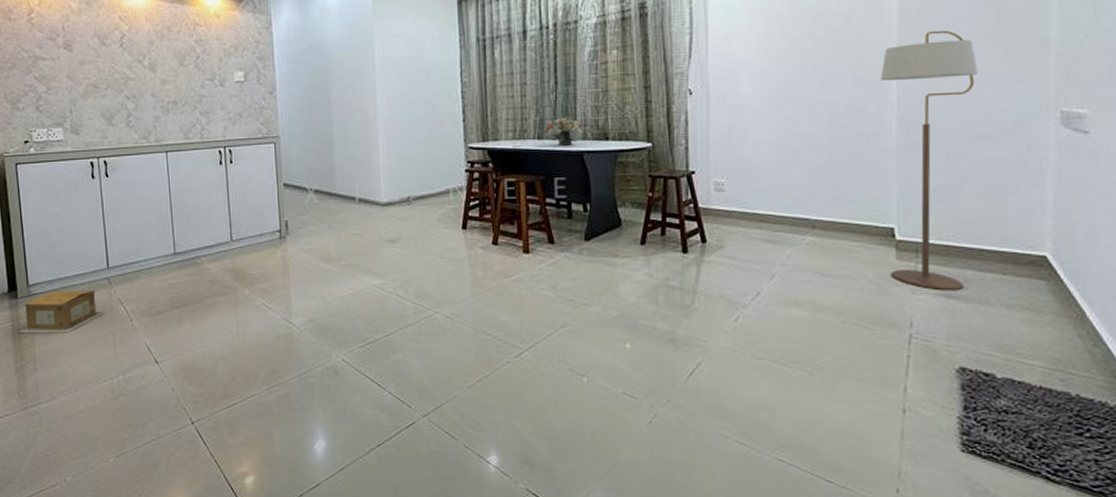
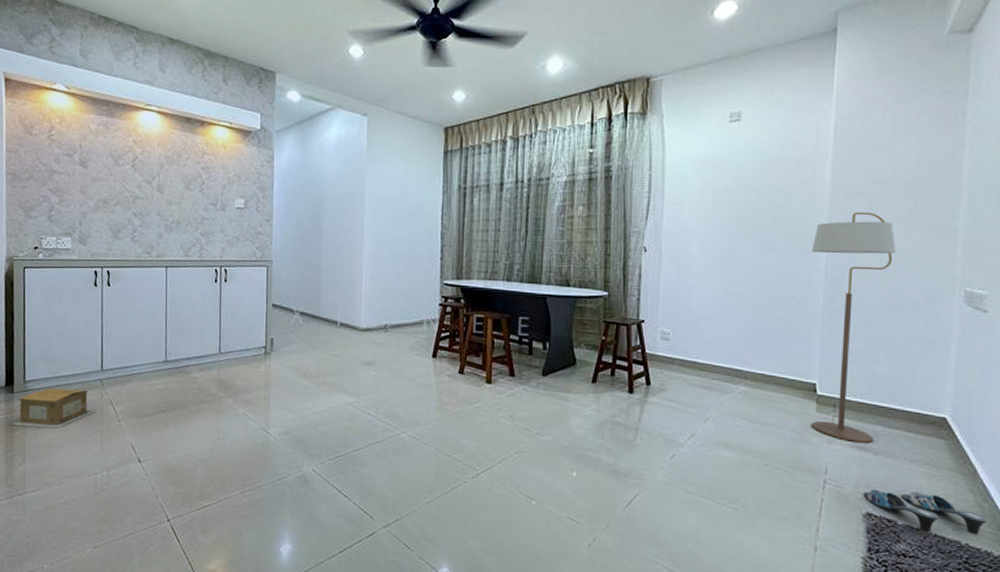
flower arrangement: present [543,115,583,147] -> none [512,261,547,290]
slippers: none [955,340,1100,384] -> present [863,490,987,535]

